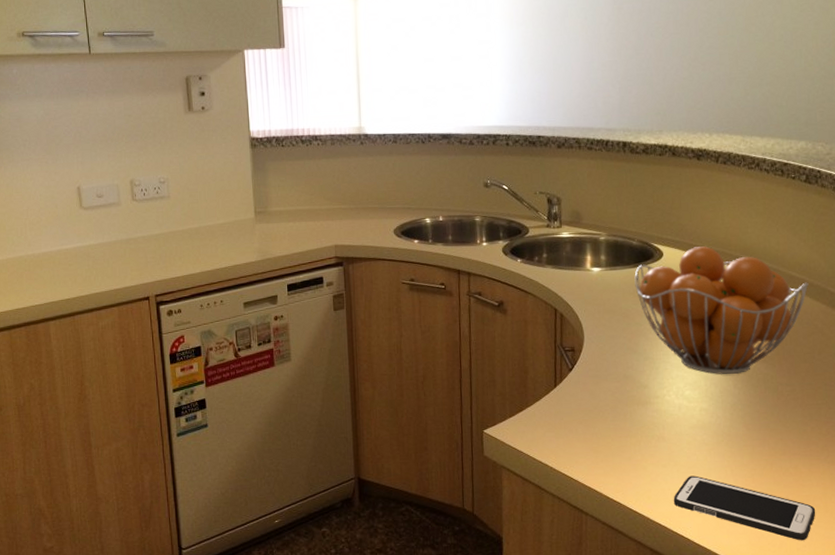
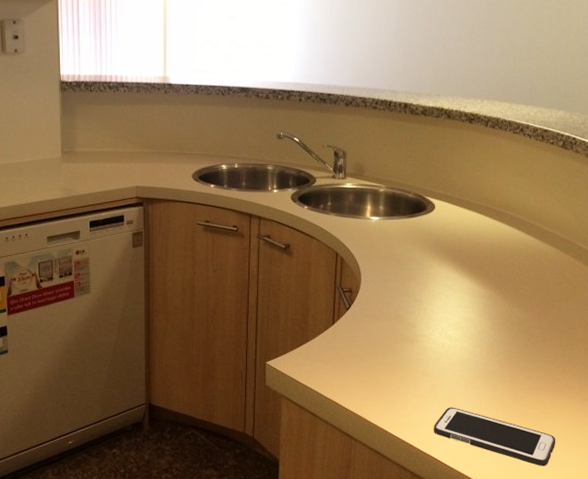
fruit basket: present [634,246,809,374] -> none [409,201,560,317]

